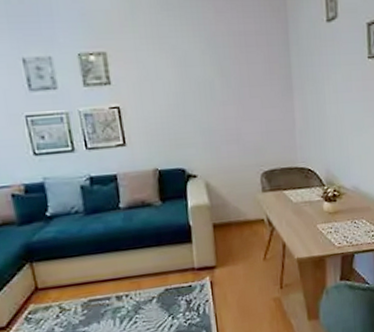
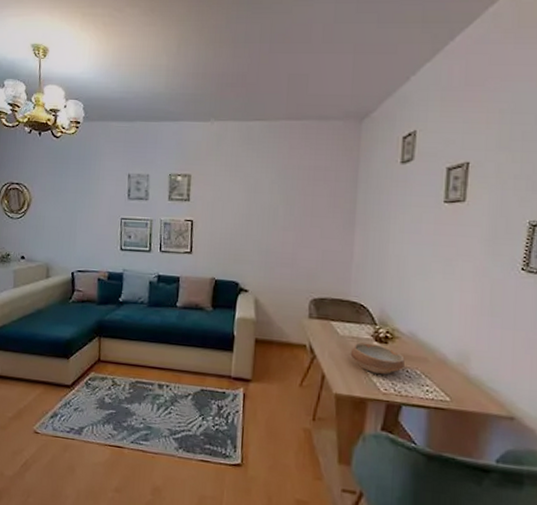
bowl: none [305,203,352,231] -> present [350,342,405,375]

